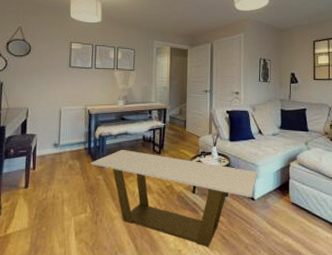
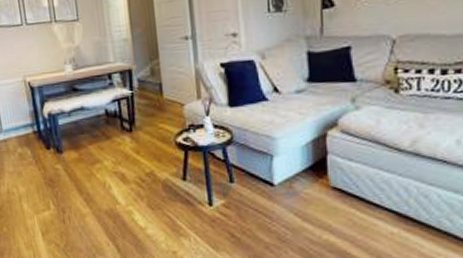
coffee table: present [90,150,258,248] -> none [44,130,277,249]

